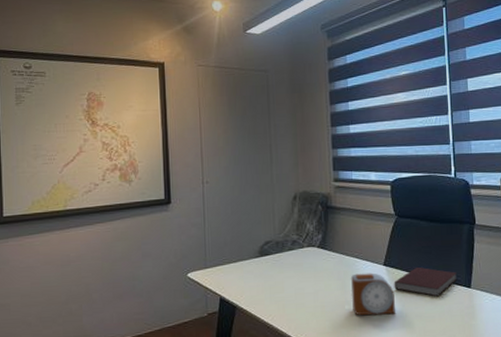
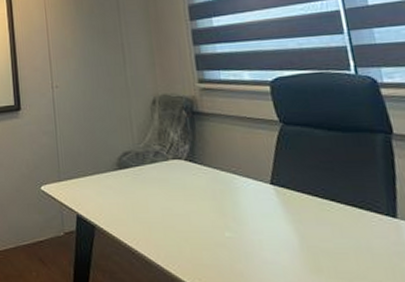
alarm clock: present [351,273,395,316] -> none [229,193,292,247]
notebook: present [394,266,458,297] -> none [286,187,376,228]

